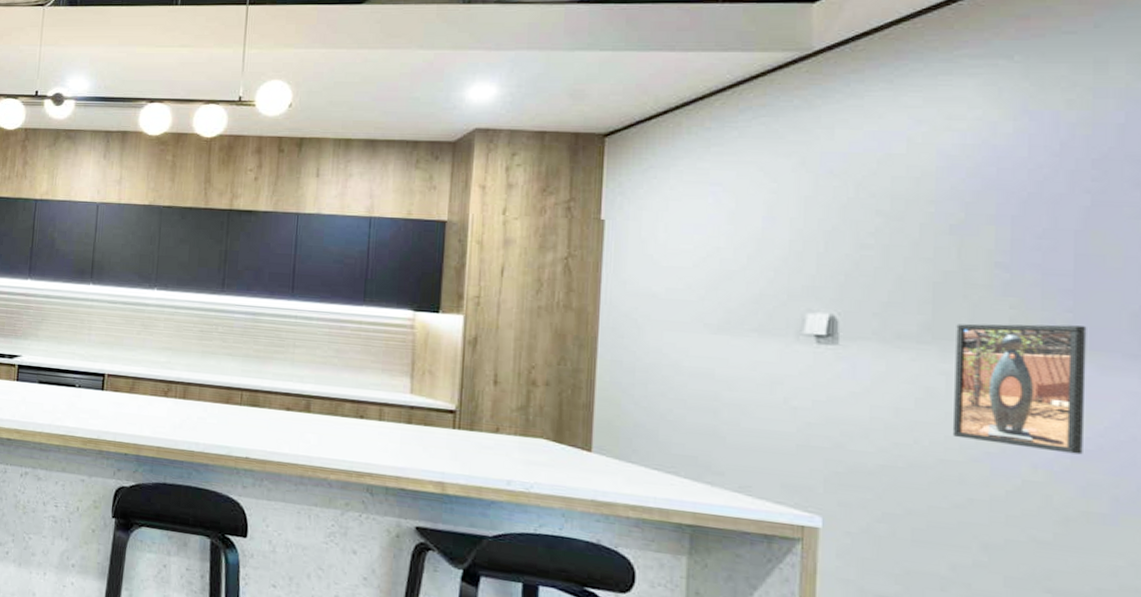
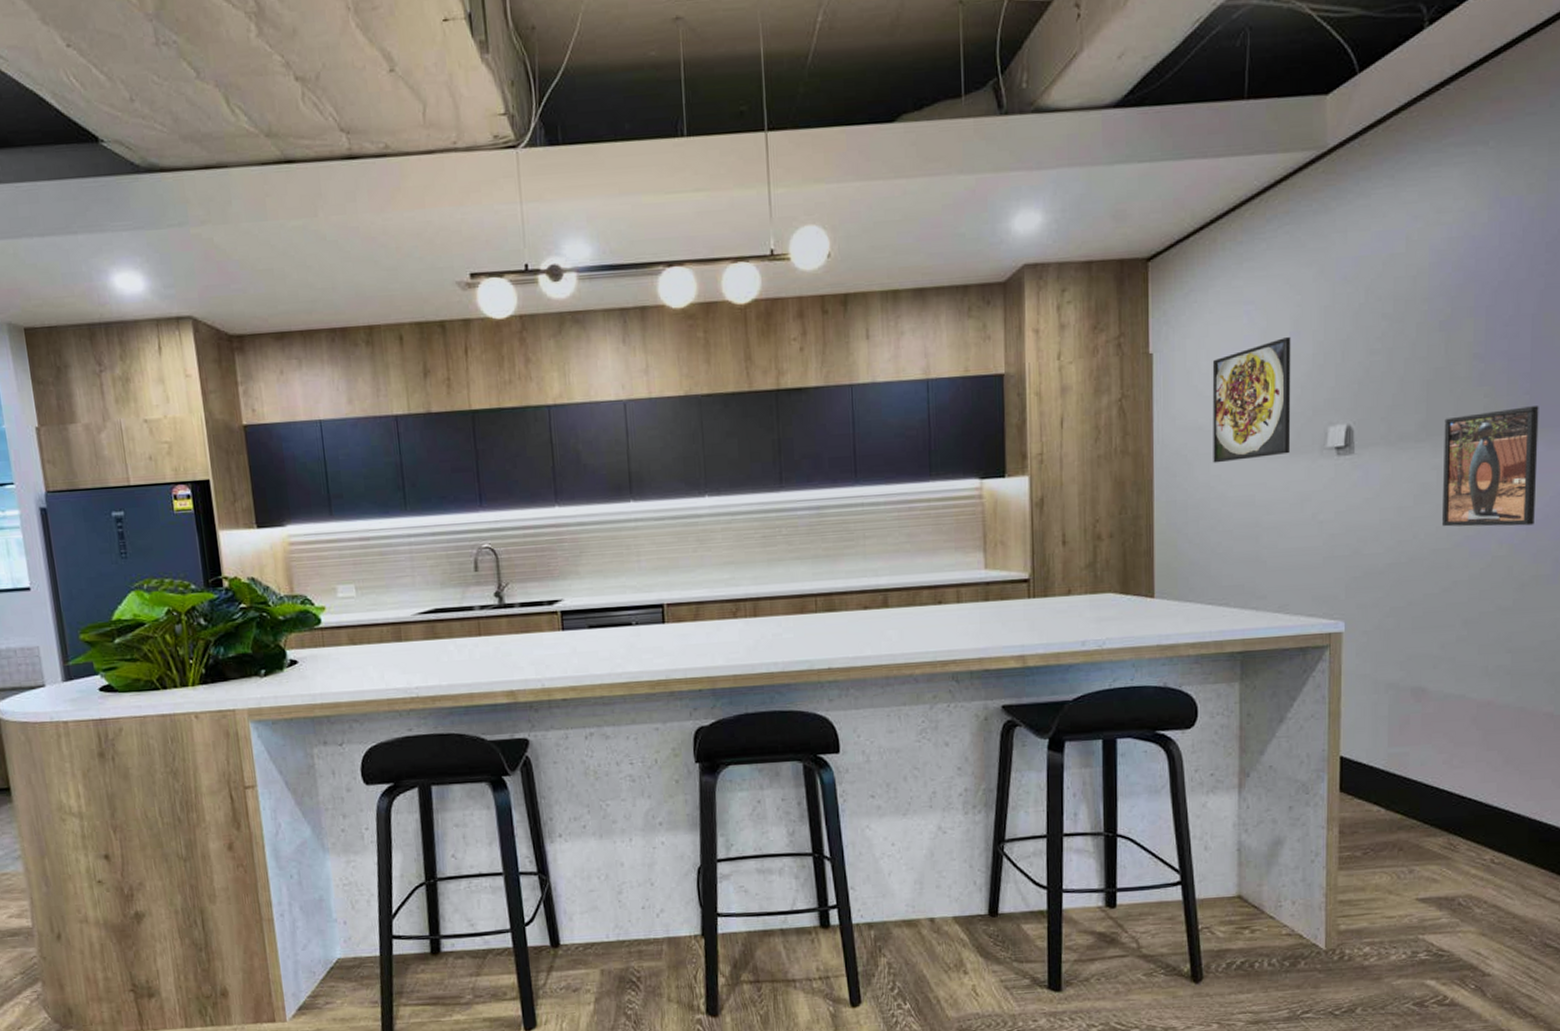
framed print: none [667,221,764,334] -> present [1212,337,1291,463]

